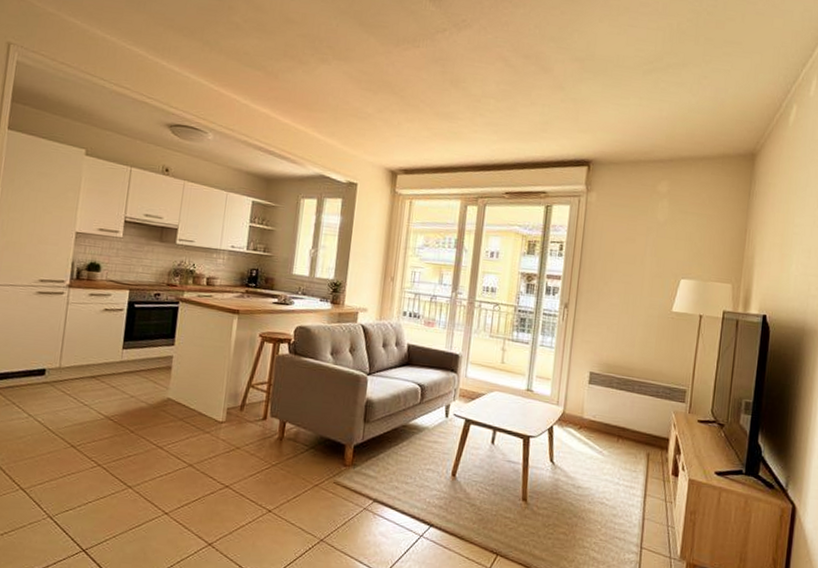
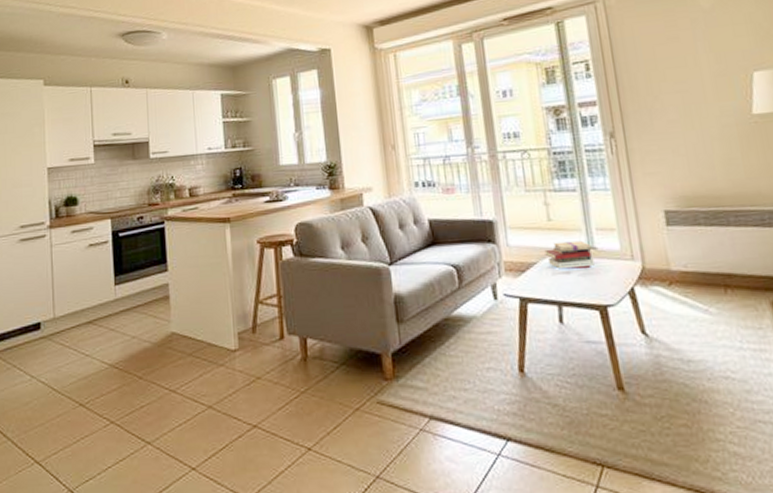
books: none [493,380,529,405] -> present [544,240,594,269]

